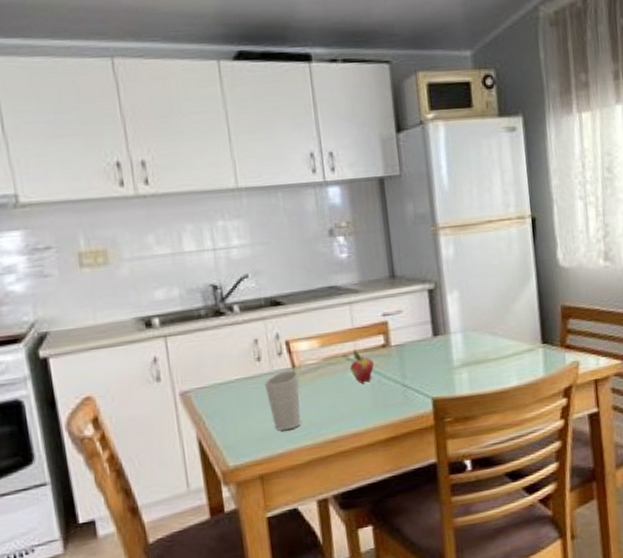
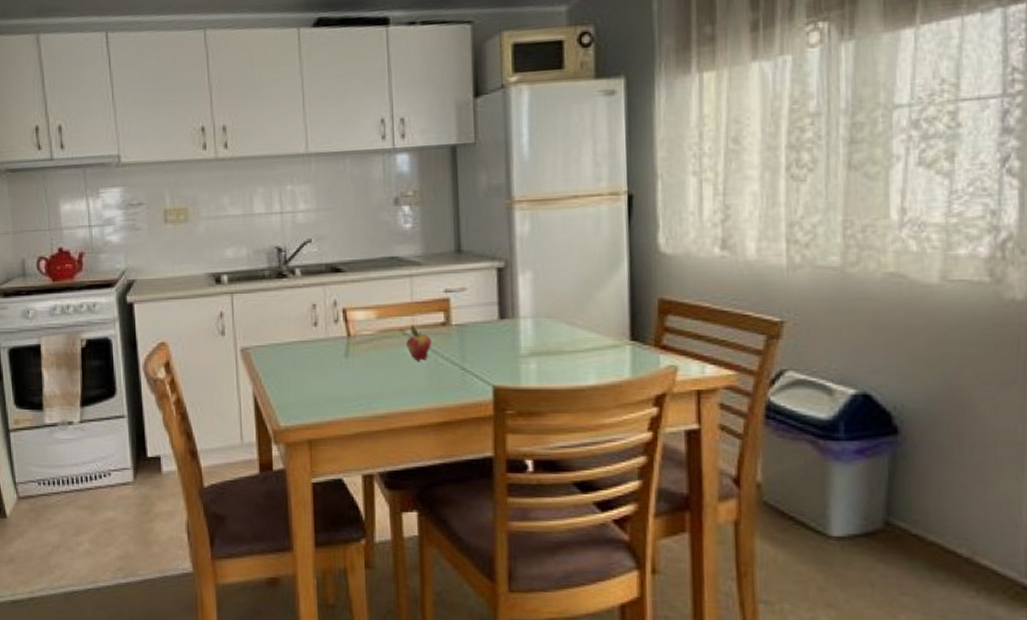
cup: present [264,370,301,431] -> none [319,339,354,399]

